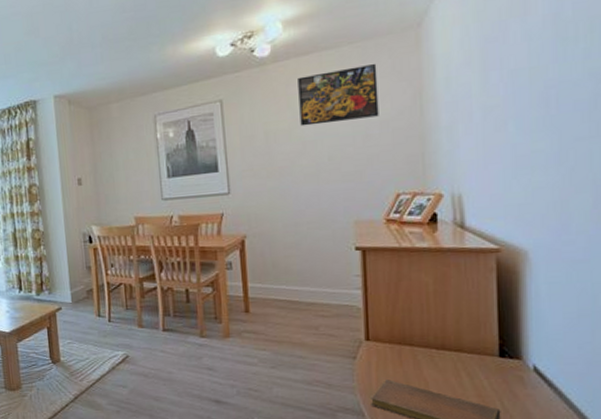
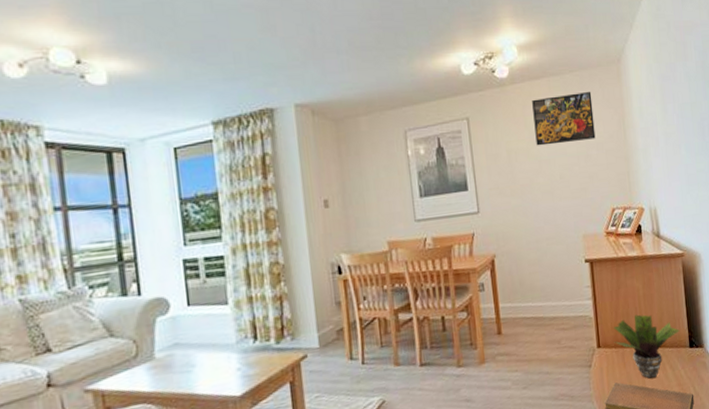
potted plant: none [388,312,485,384] -> present [614,314,680,379]

